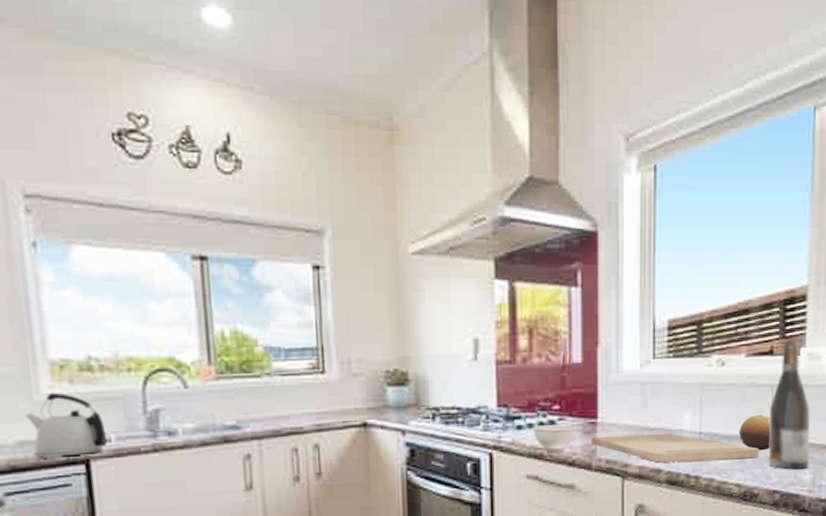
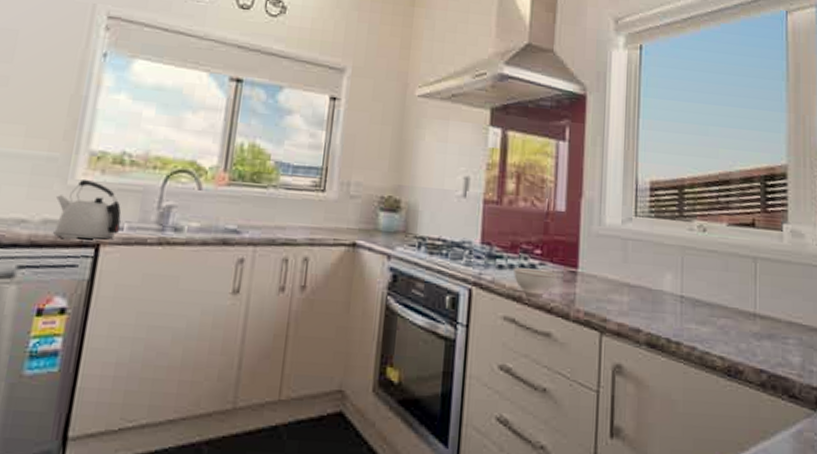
cutting board: present [590,433,760,463] -> none [570,285,744,332]
fruit: present [738,415,771,451] -> none [721,286,755,325]
wine bottle: present [768,341,810,470] -> none [753,215,798,350]

